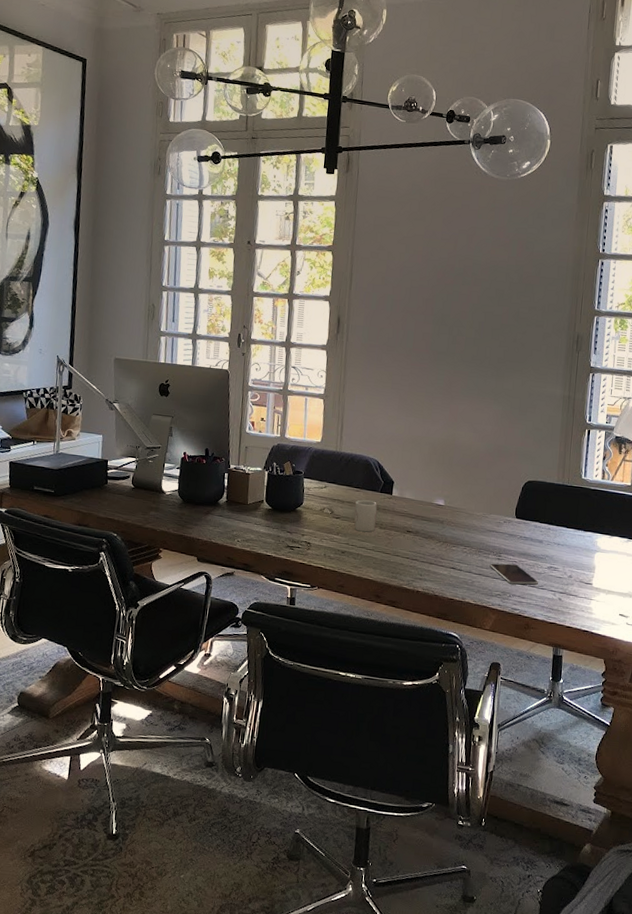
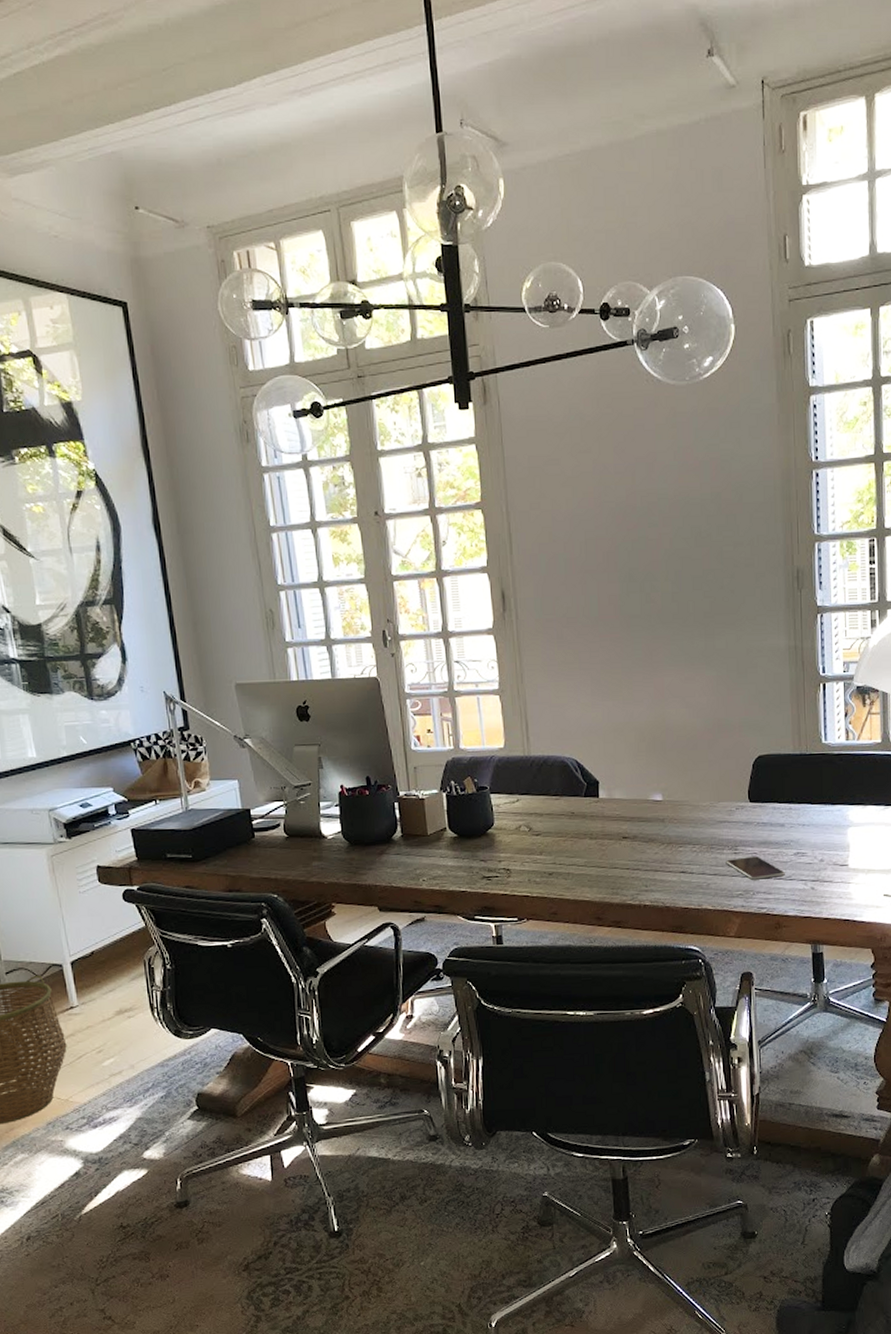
mug: present [353,500,378,532] -> none [556,808,585,847]

